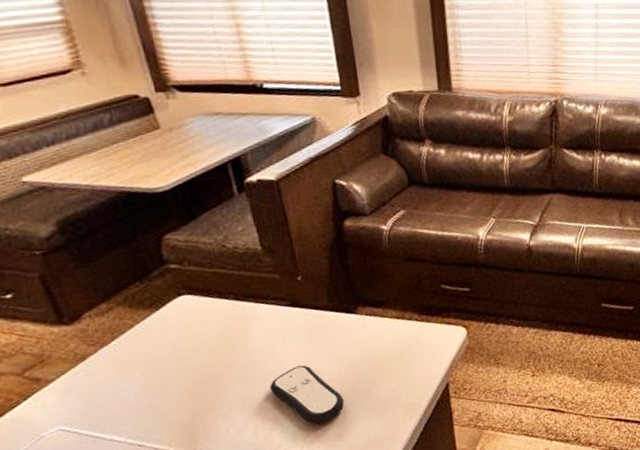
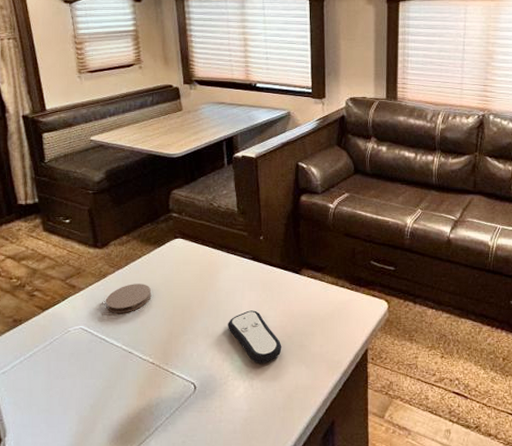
coaster: none [91,359,158,403] -> present [106,284,152,313]

